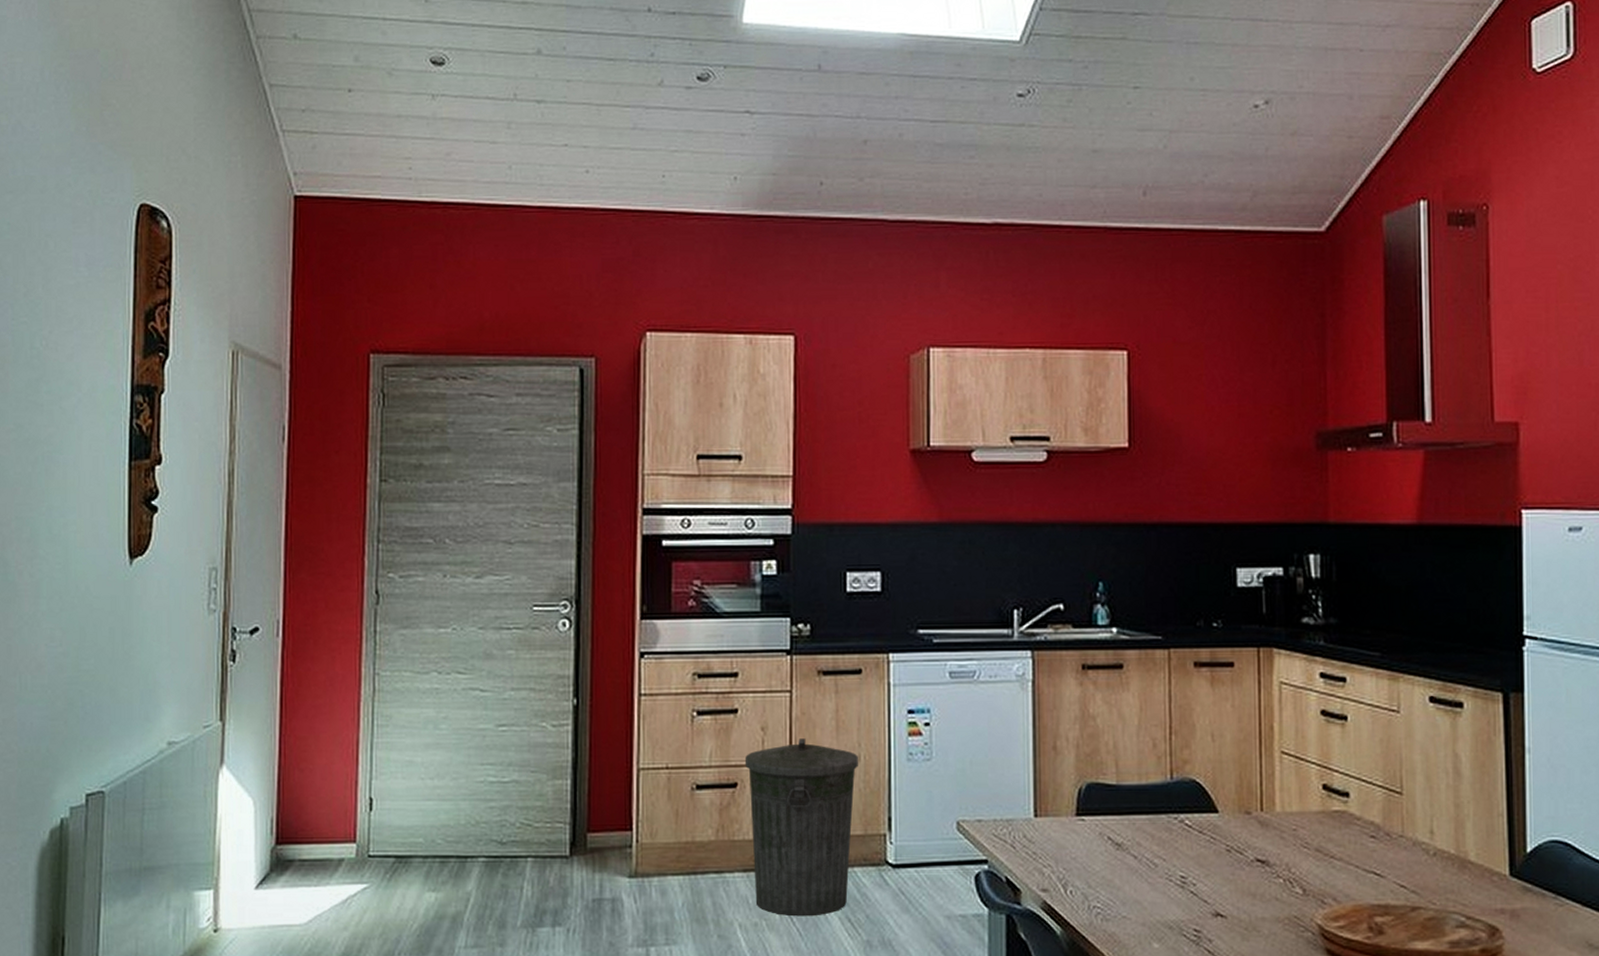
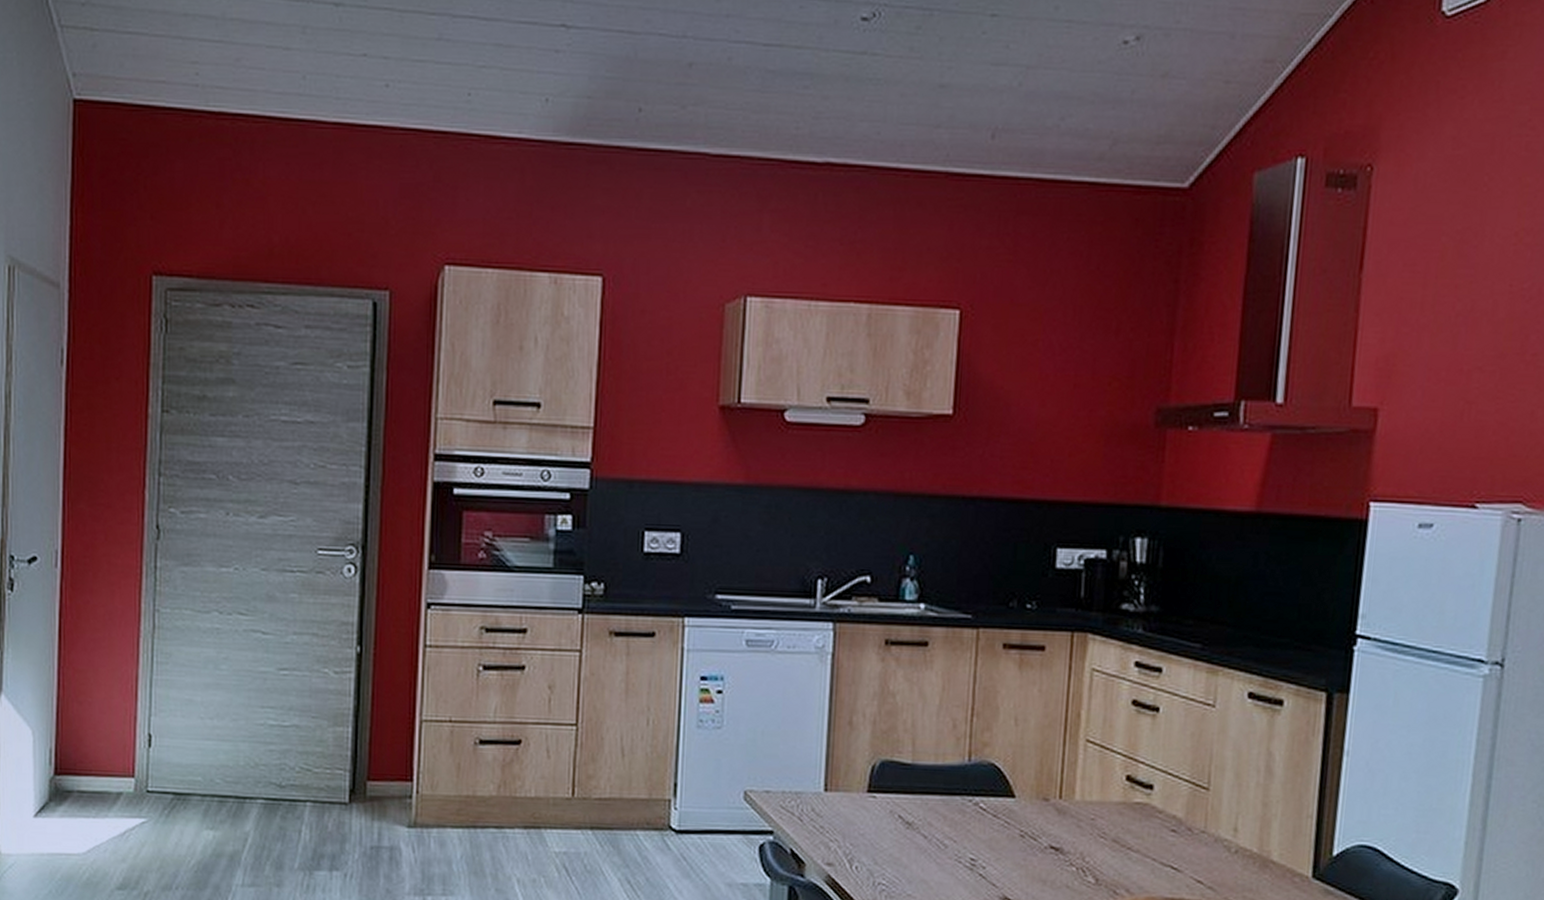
trash can: present [744,738,859,917] -> none [530,699,648,876]

